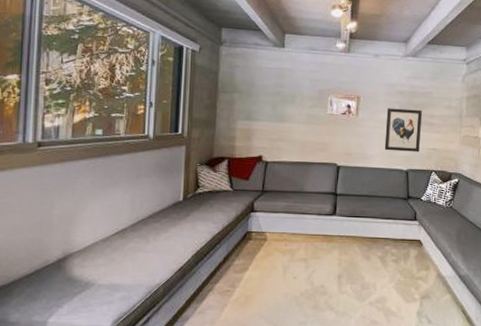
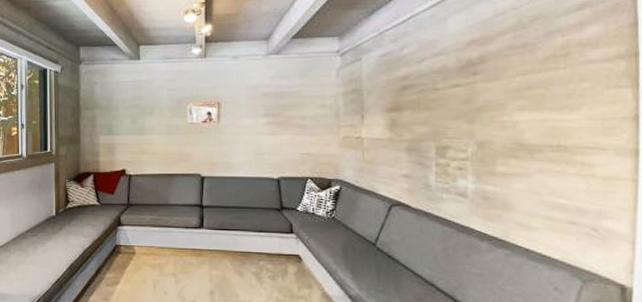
wall art: present [384,108,422,152] -> none [250,111,291,158]

